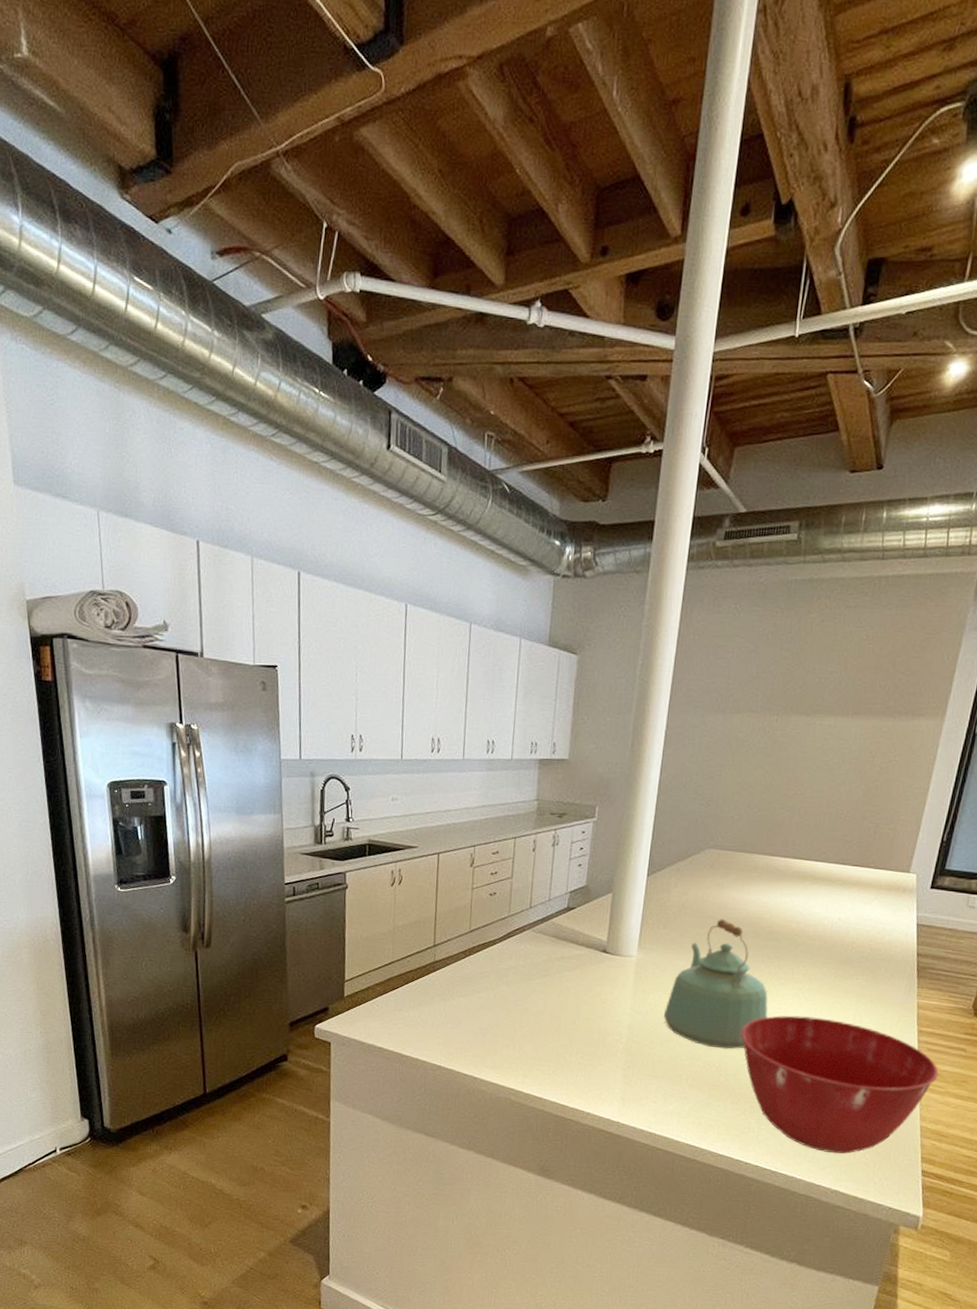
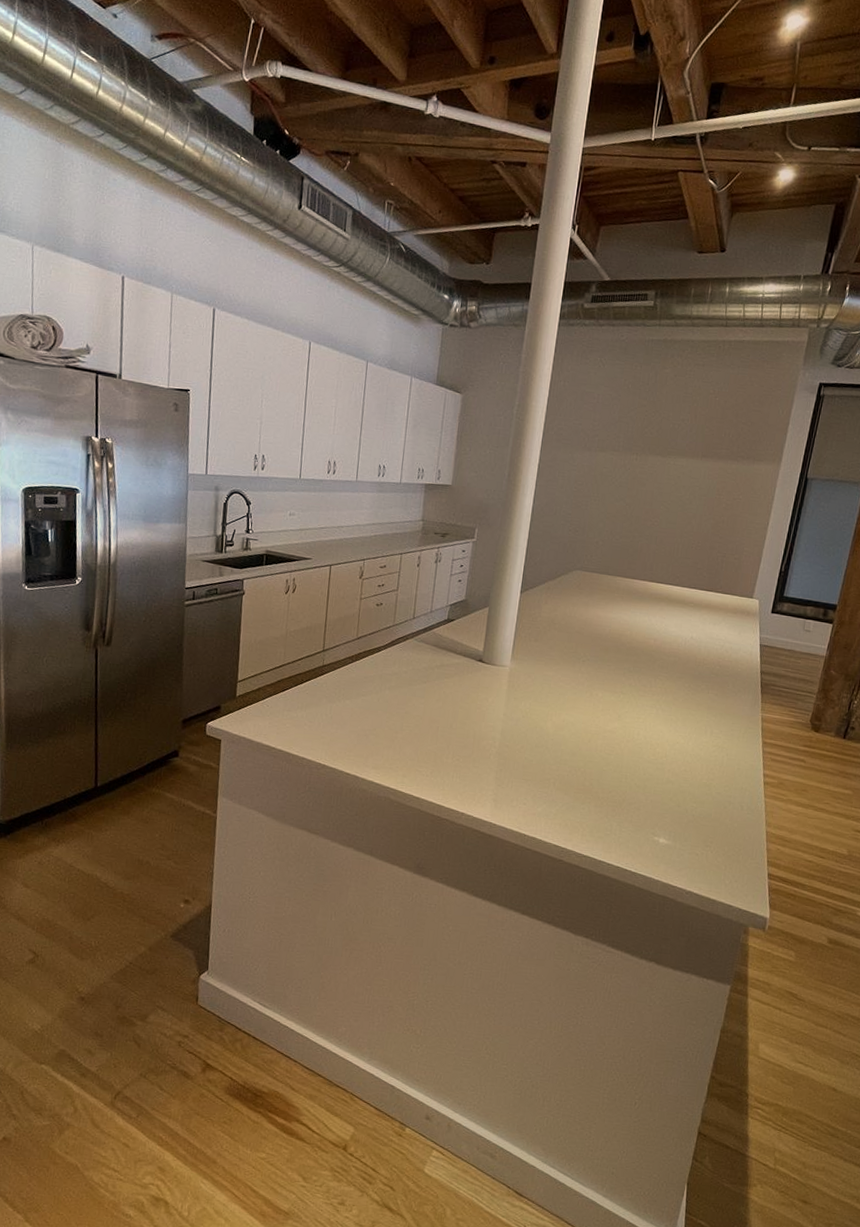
kettle: present [663,919,768,1050] -> none [533,634,629,756]
mixing bowl: present [741,1015,939,1154] -> none [604,725,782,857]

